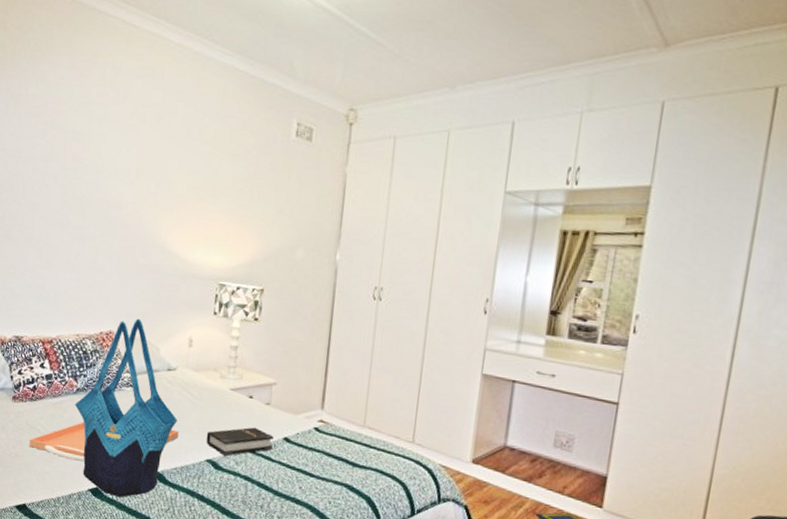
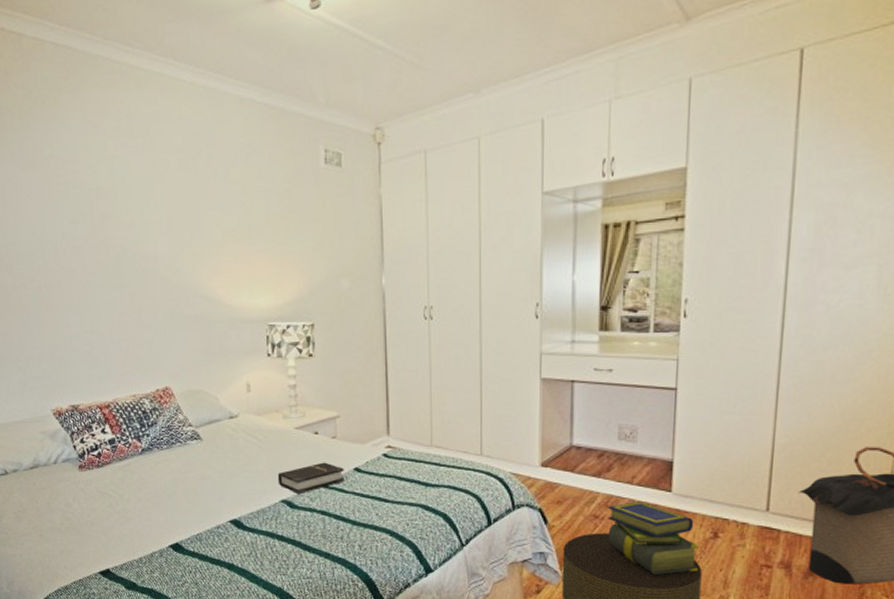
serving tray: present [29,422,179,462] -> none [102,476,250,520]
tote bag: present [75,318,177,497] -> none [143,371,247,548]

